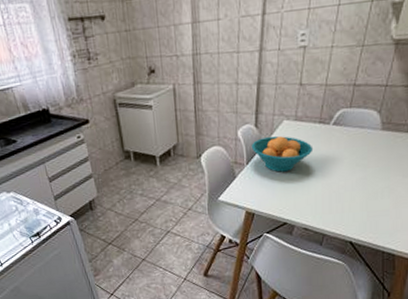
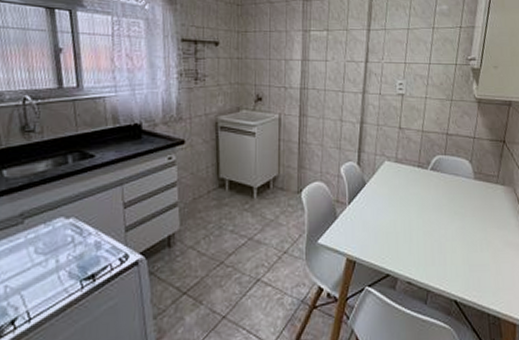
fruit bowl: present [251,136,314,172] -> none [353,176,414,215]

